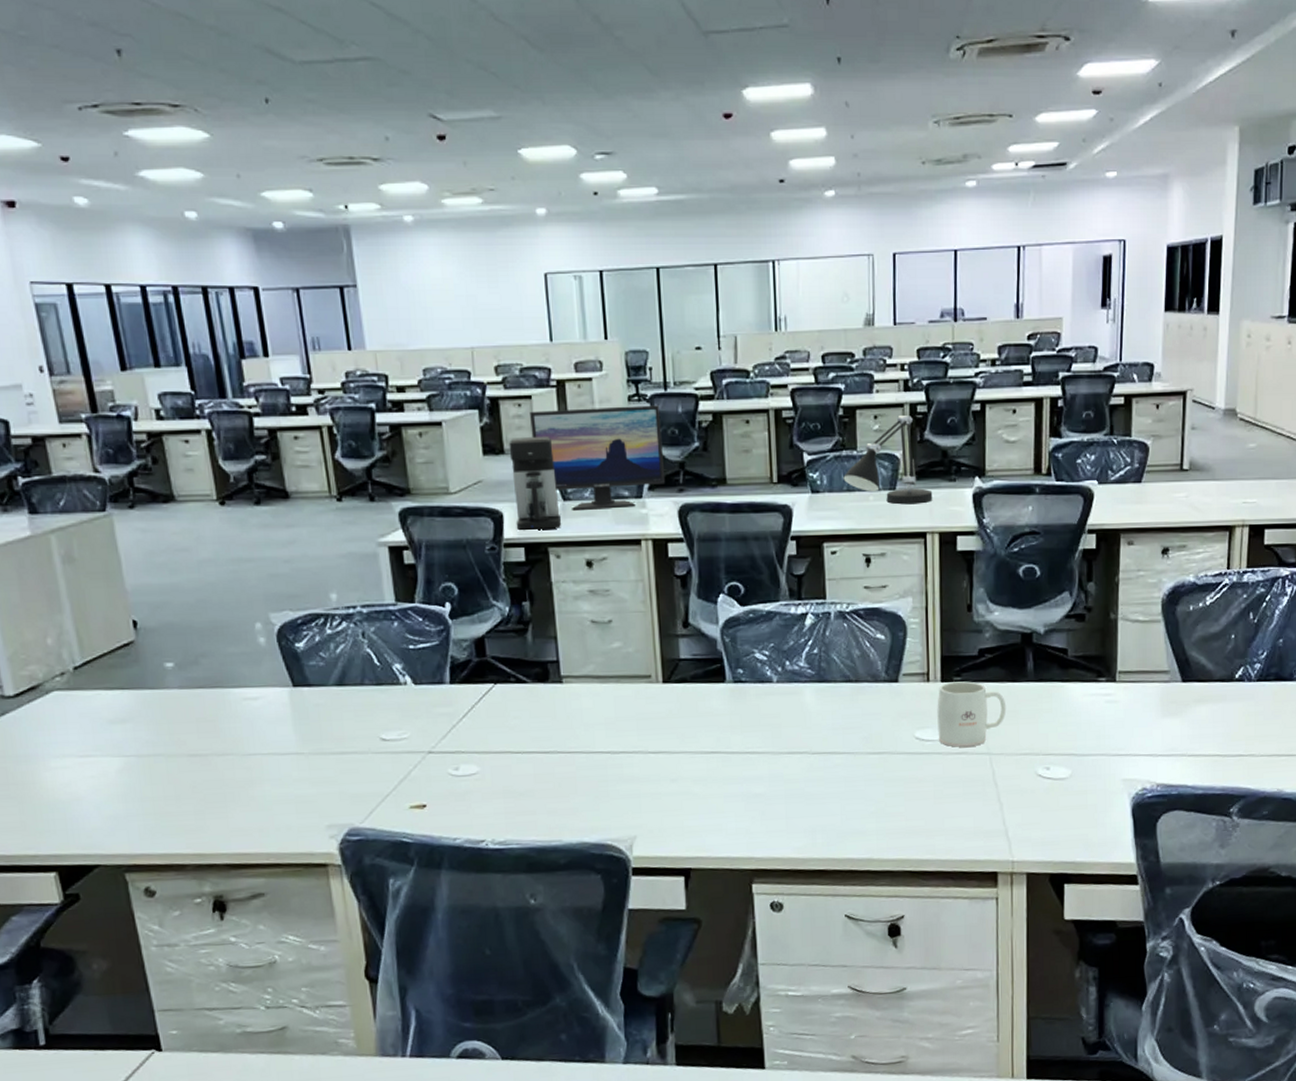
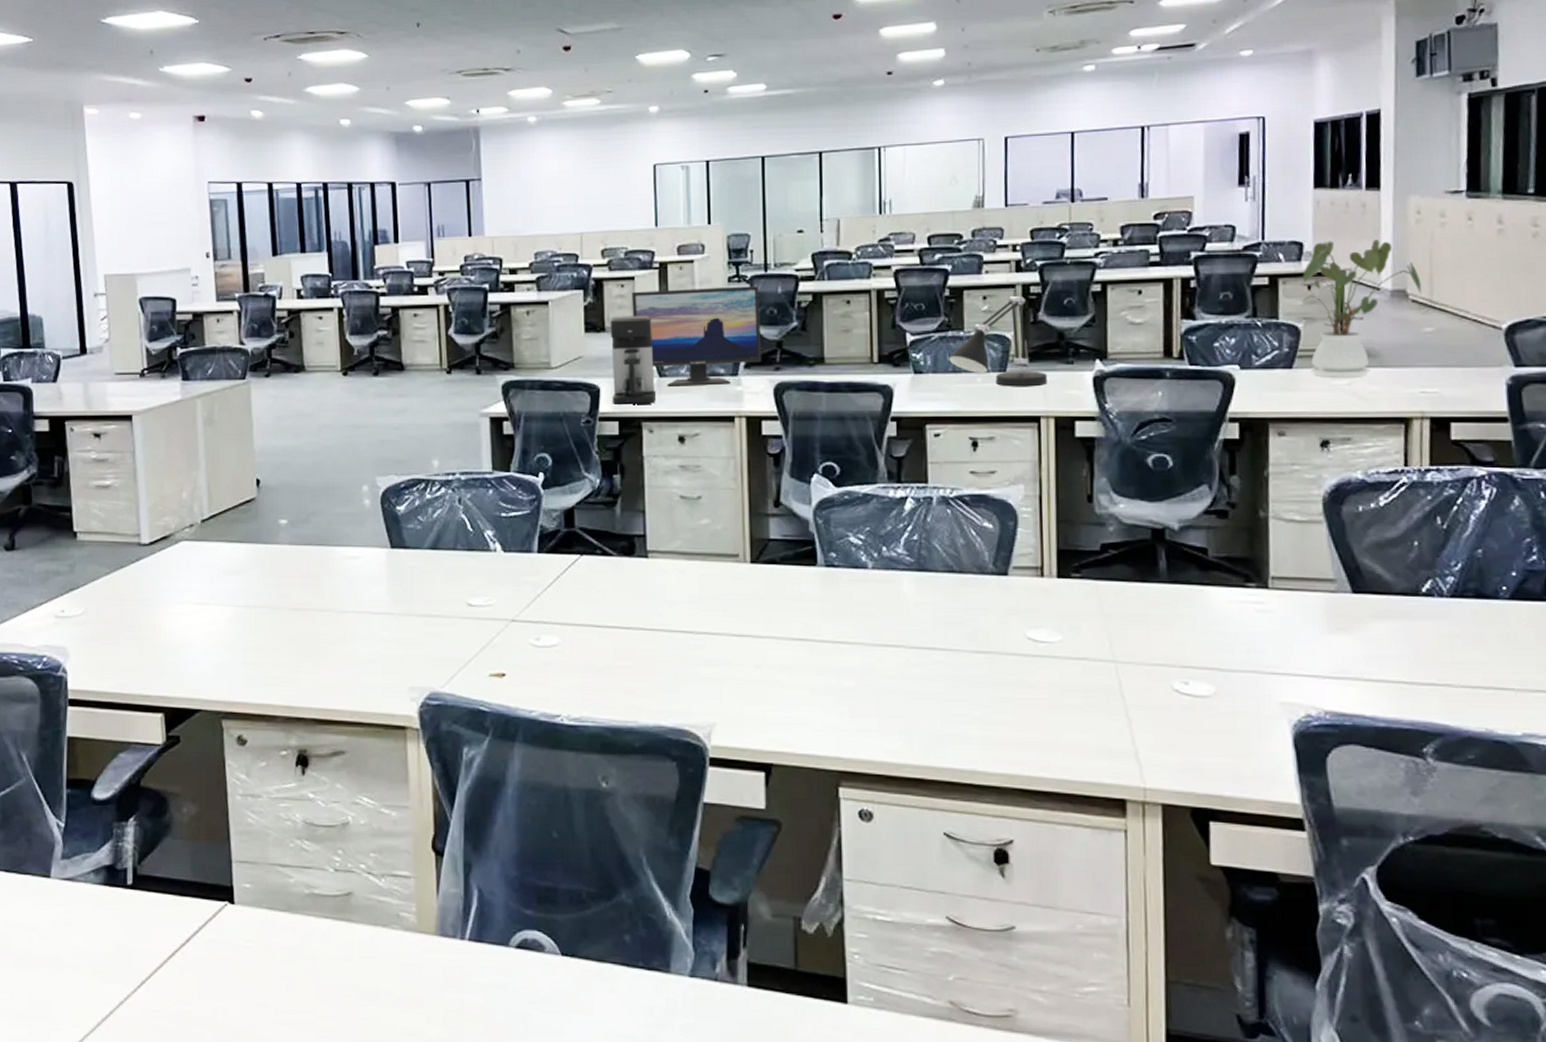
mug: present [937,681,1007,747] -> none [1052,578,1135,652]
house plant: none [1151,361,1248,492] -> present [1301,240,1422,379]

